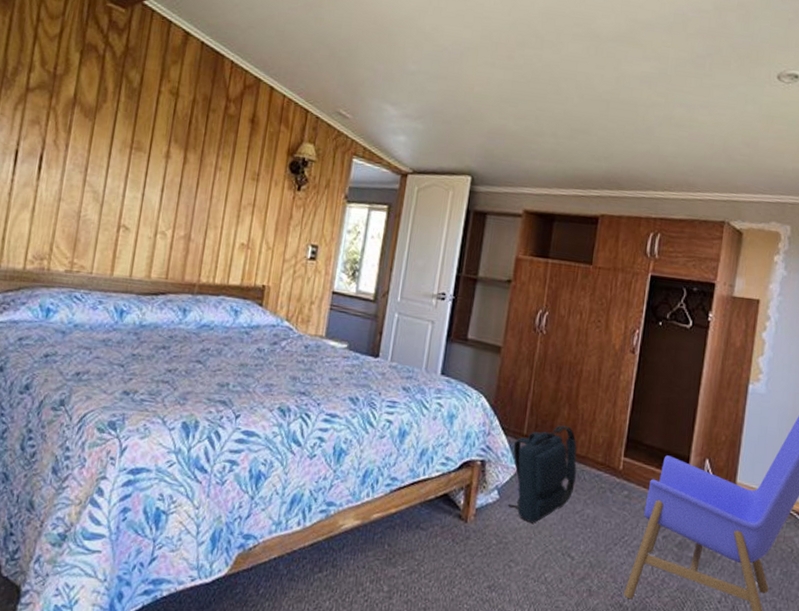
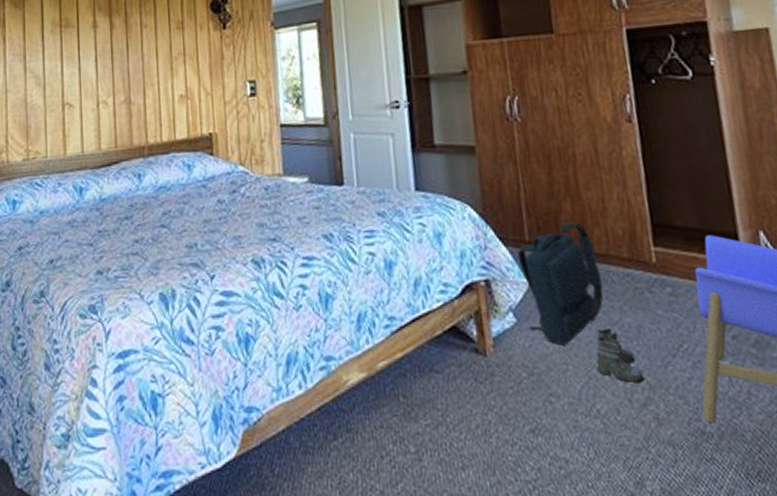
boots: none [553,514,589,561] -> present [596,328,644,383]

